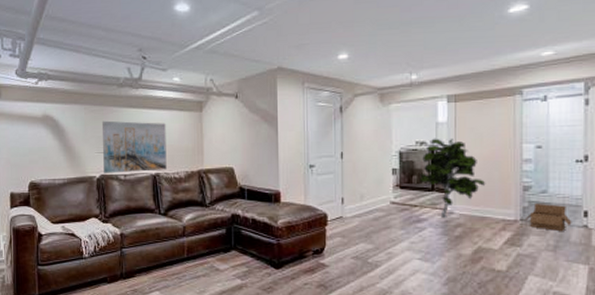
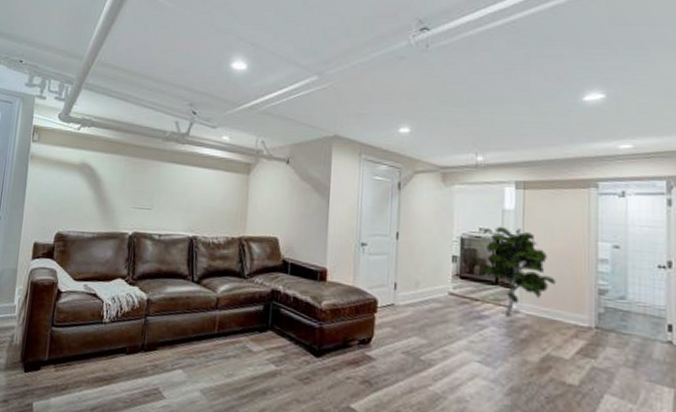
wall art: present [103,120,167,173] -> none [137,174,210,234]
box: present [524,202,572,231] -> none [600,309,655,345]

